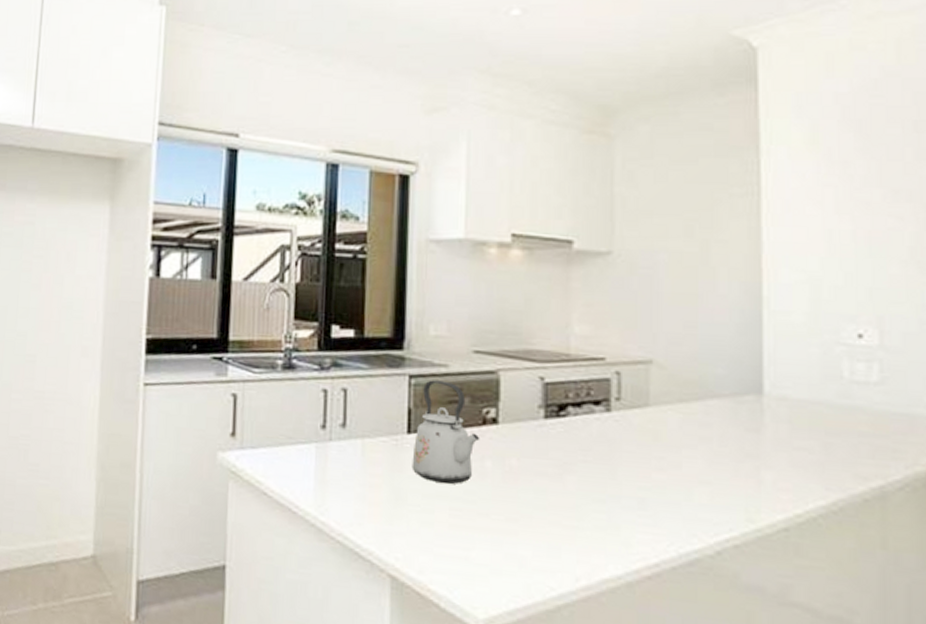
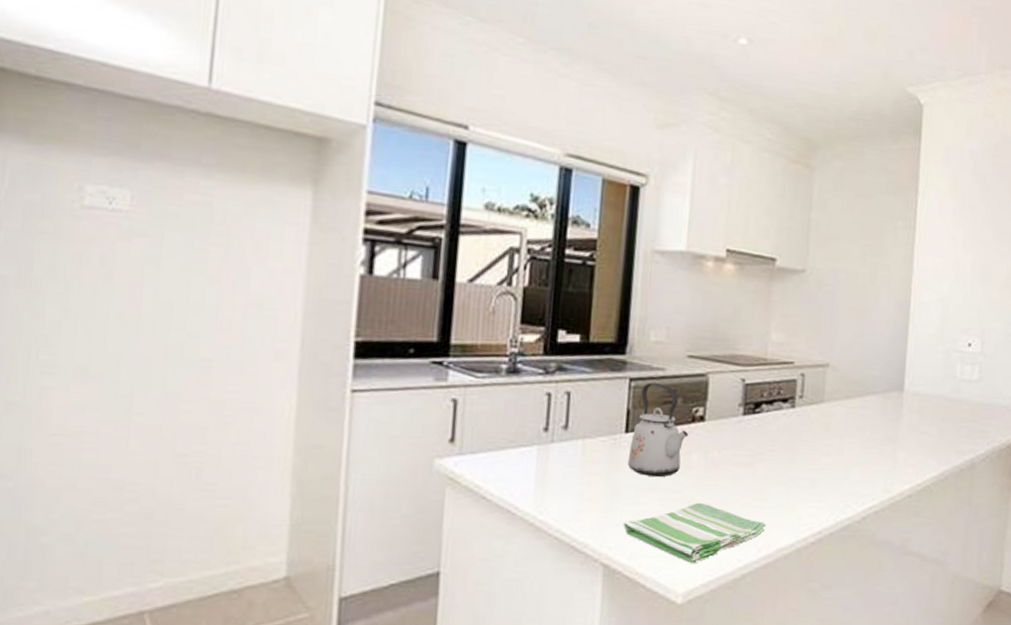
dish towel: none [409,516,583,587] -> present [622,502,766,564]

